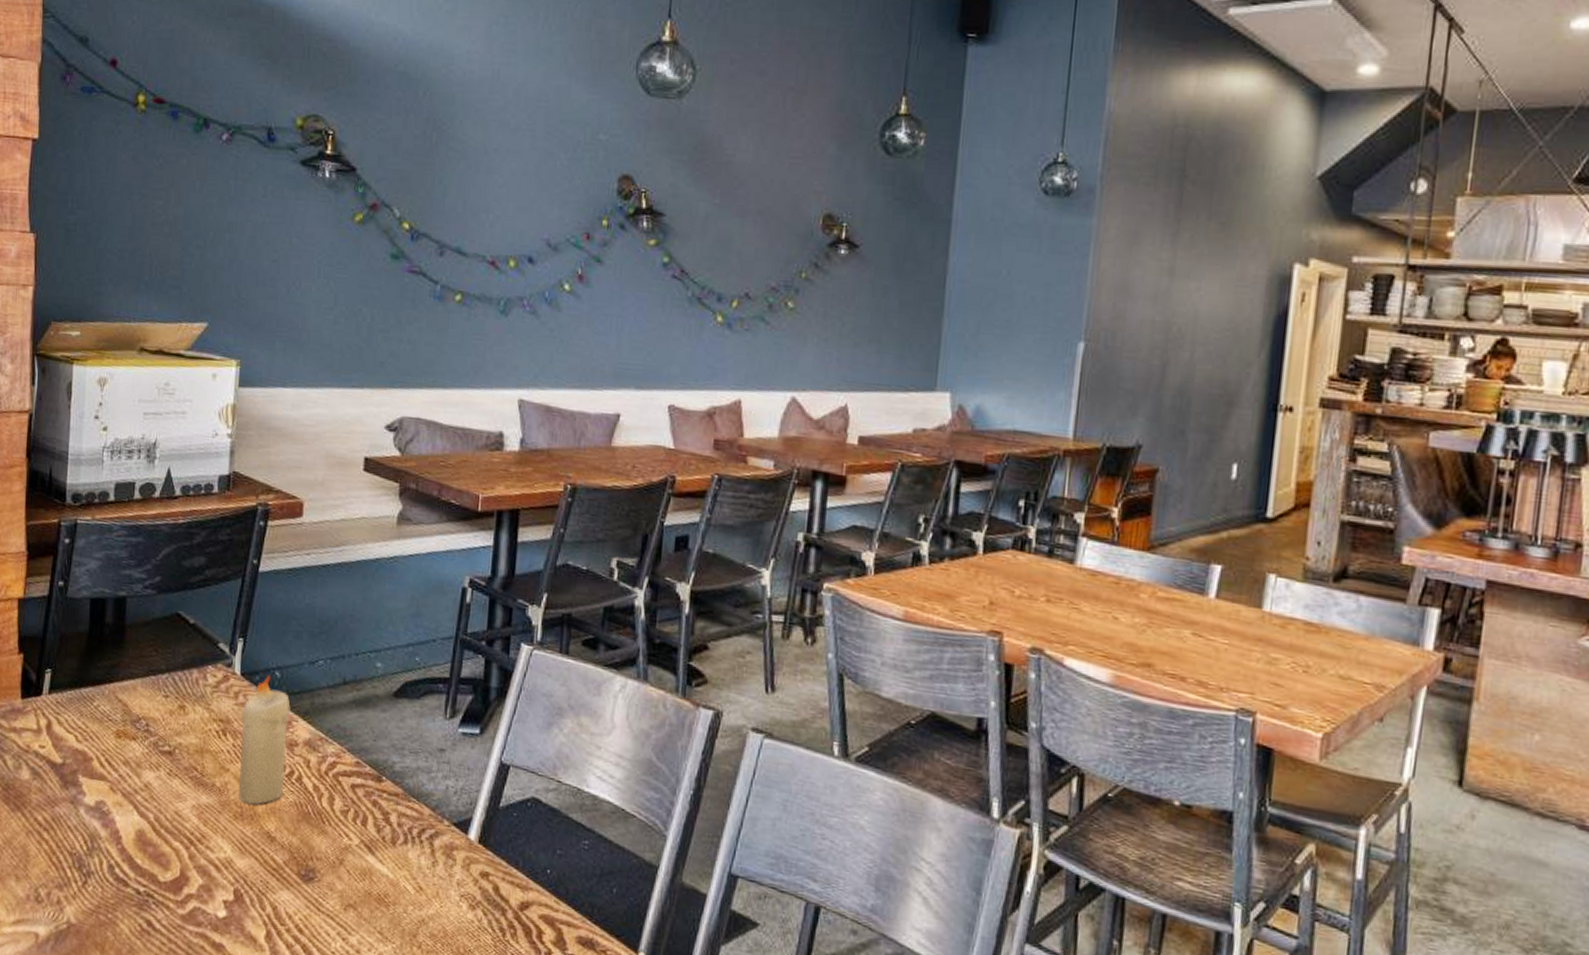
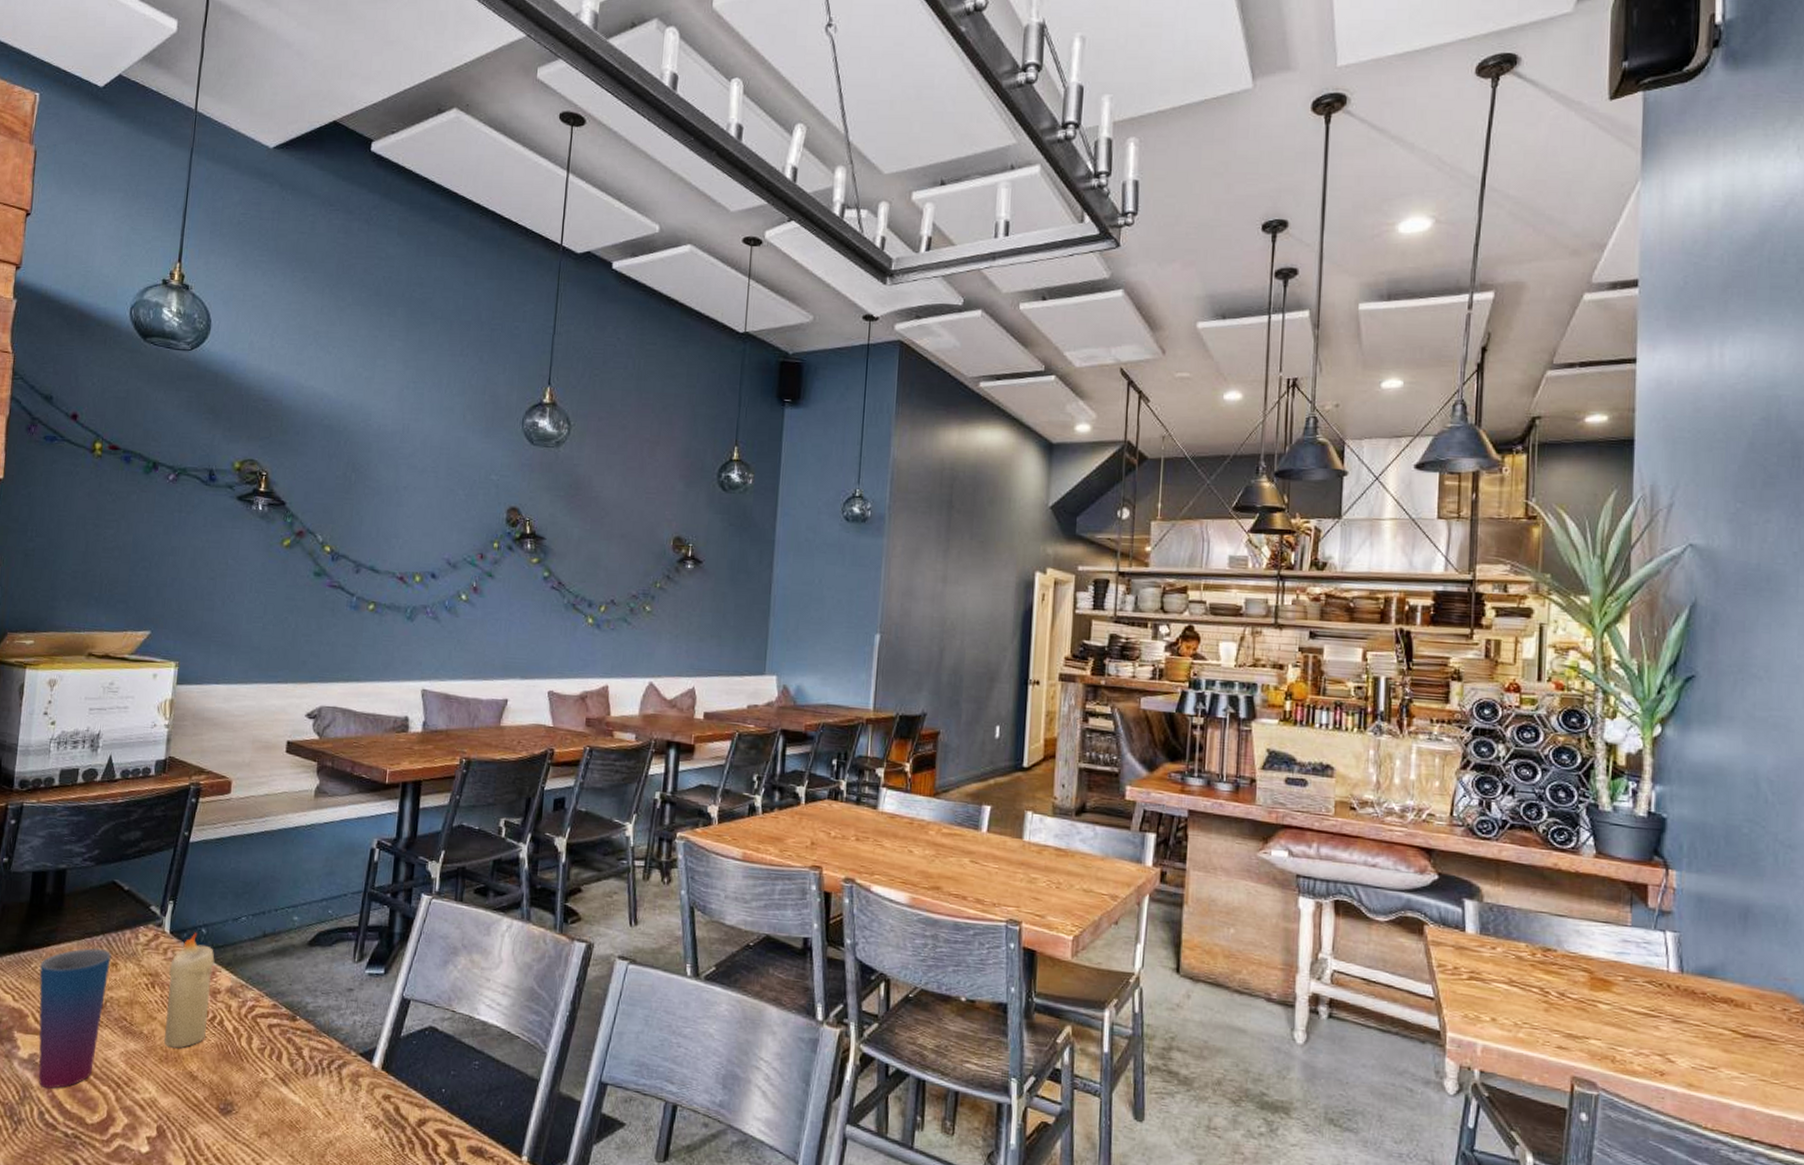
cup: none [103,687,178,841] -> present [38,948,111,1089]

